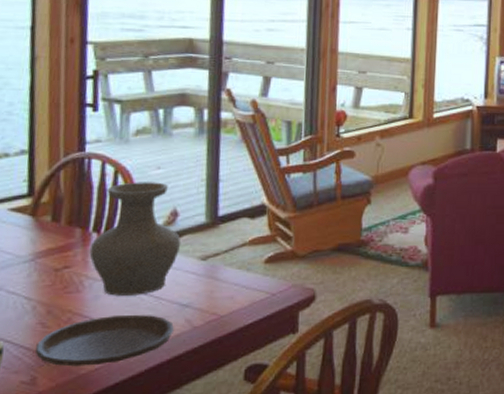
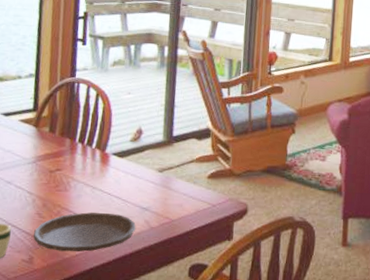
vase: present [89,182,181,296] -> none [75,104,144,197]

